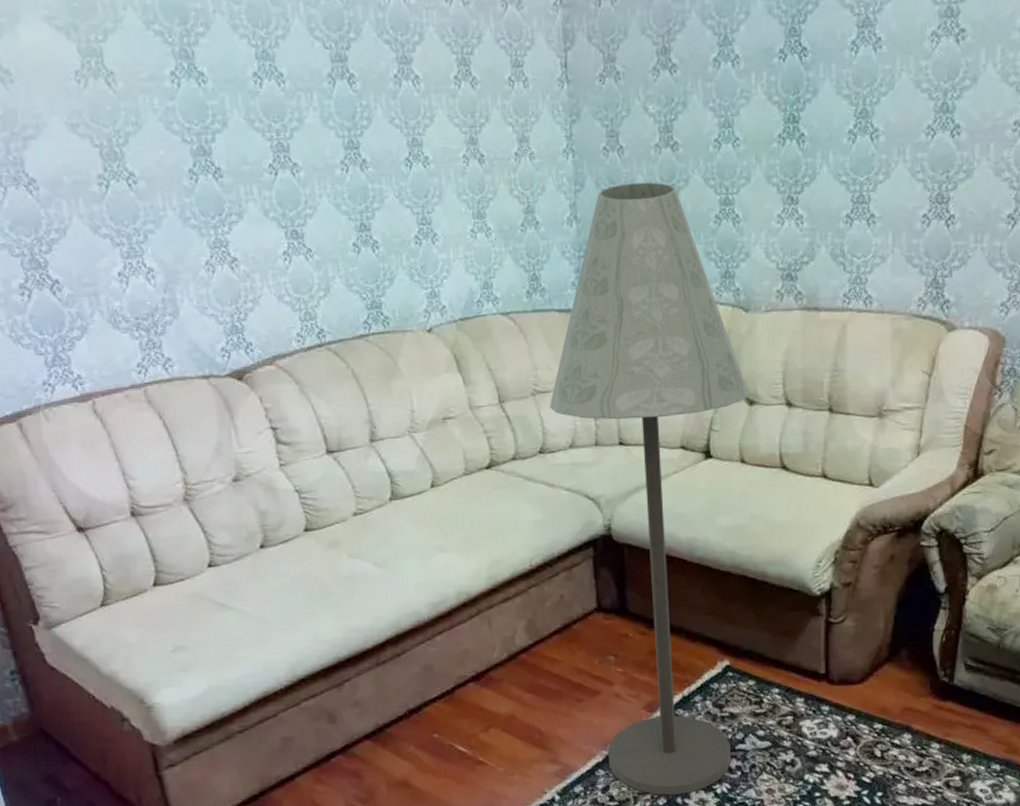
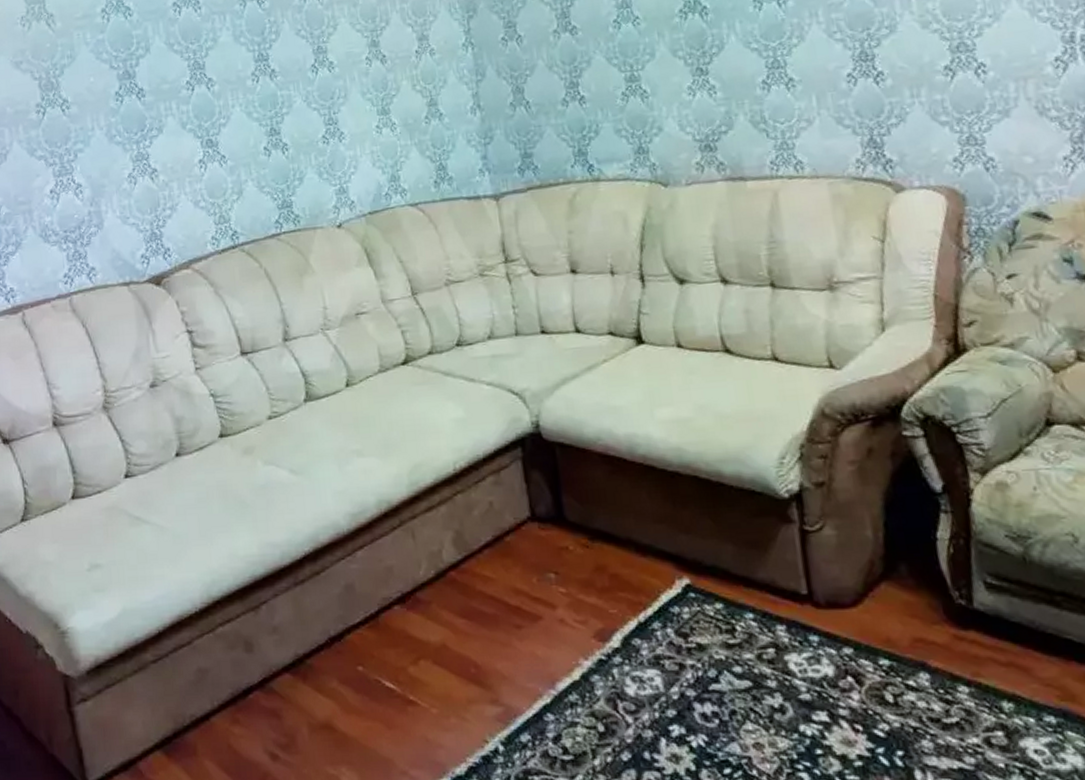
floor lamp: present [549,182,749,795] -> none [464,66,705,748]

